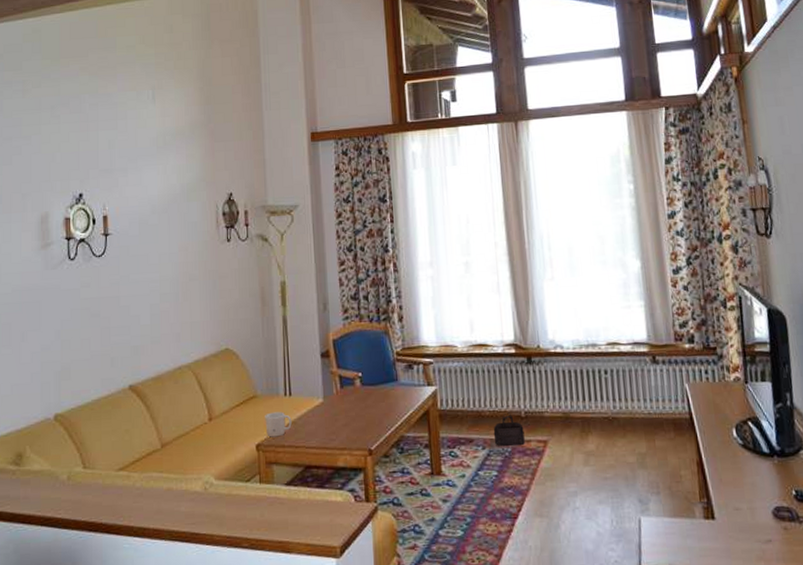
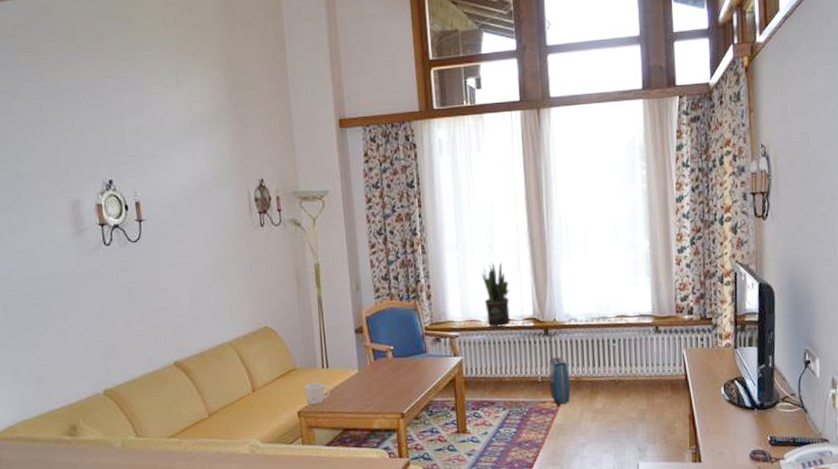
potted plant: none [457,281,490,354] -> present [481,262,511,327]
handbag: present [493,412,525,446] -> none [513,378,541,407]
suitcase: none [531,361,559,447] -> present [547,332,571,407]

